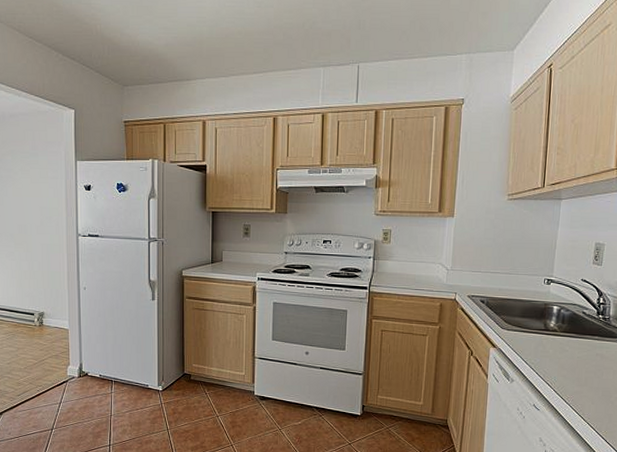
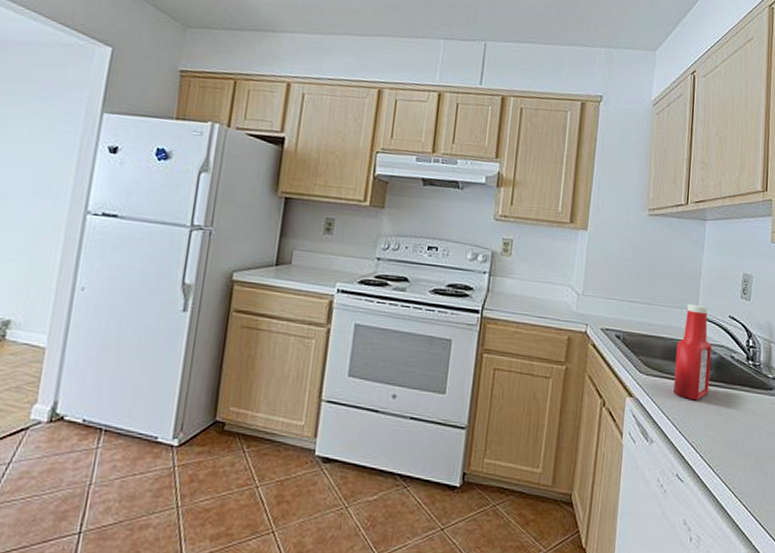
ketchup bottle: none [531,271,566,348] -> present [673,303,712,400]

